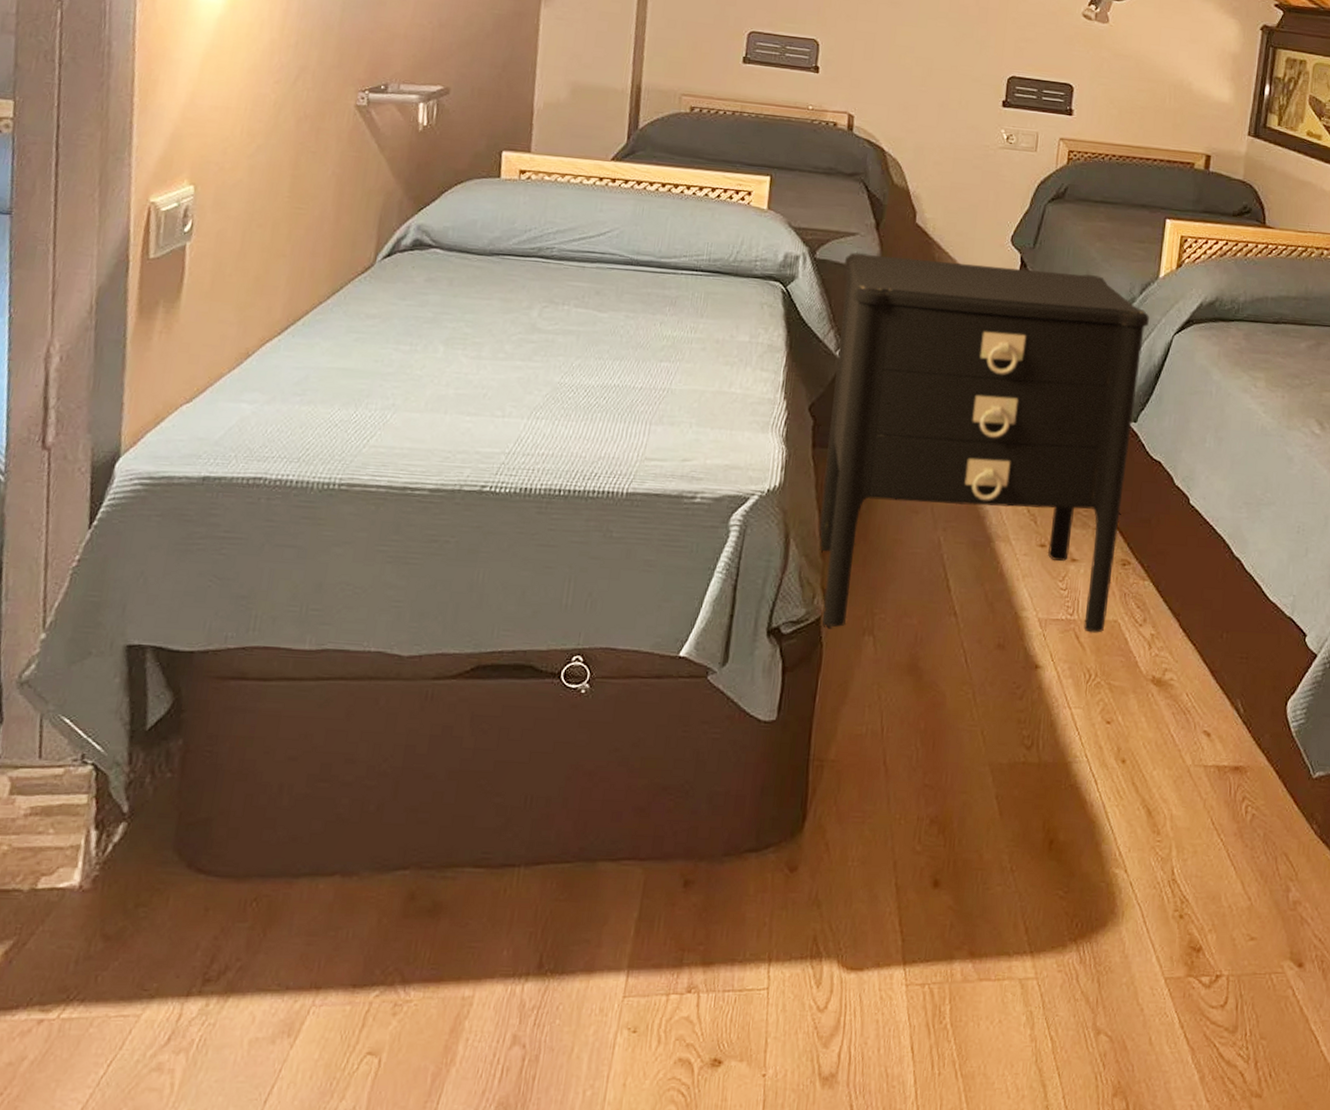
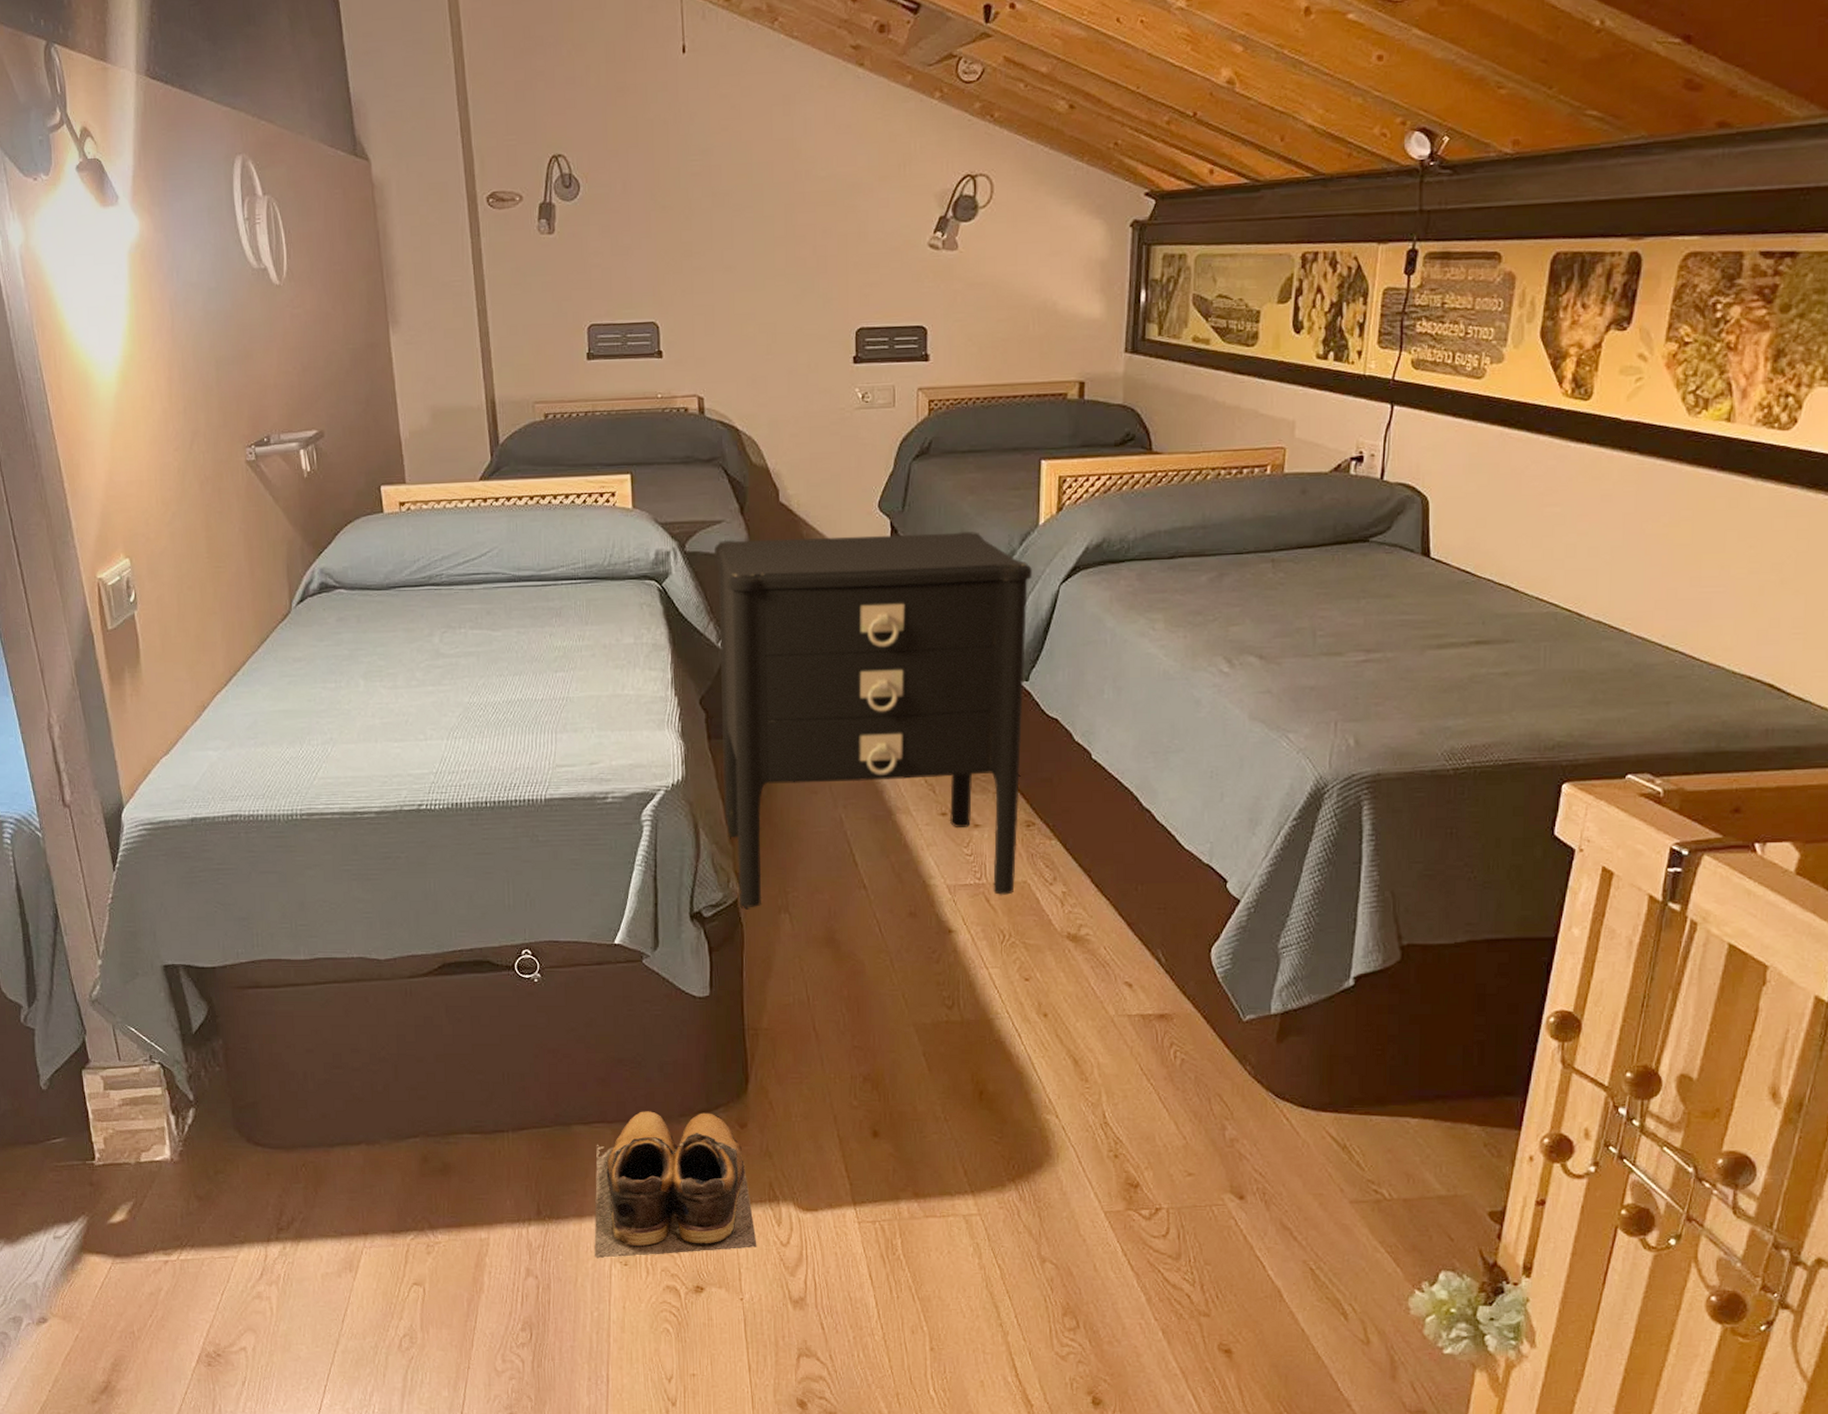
shoes: none [599,848,791,1024] -> present [594,1111,757,1259]

